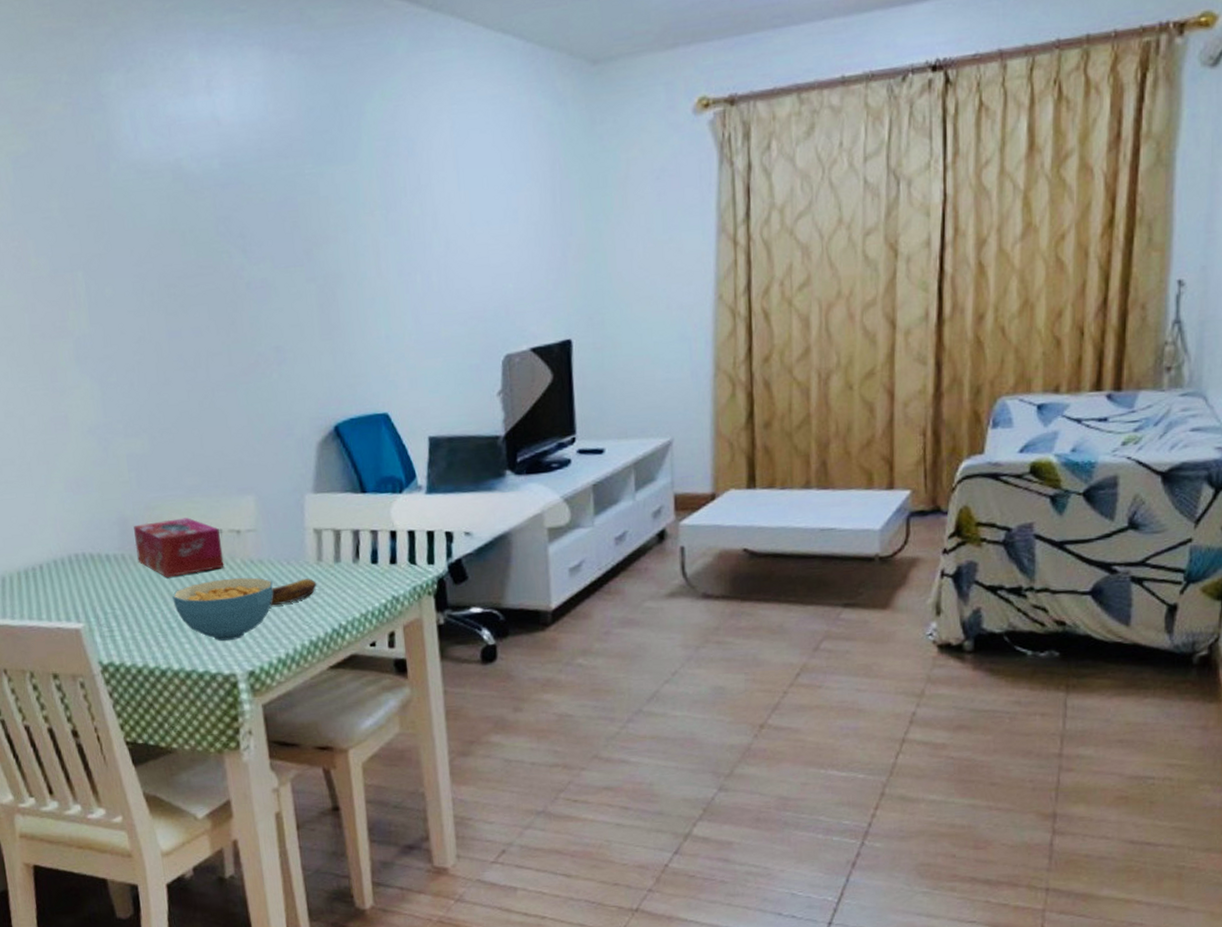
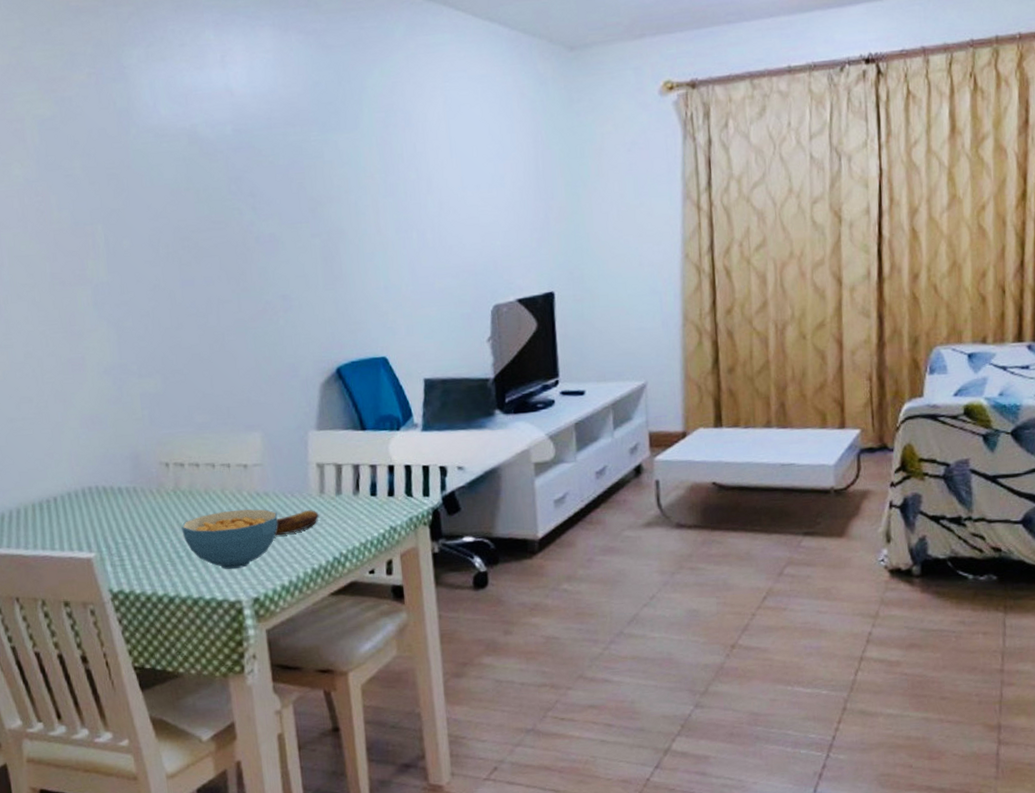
tissue box: present [134,517,224,577] -> none [145,453,232,509]

